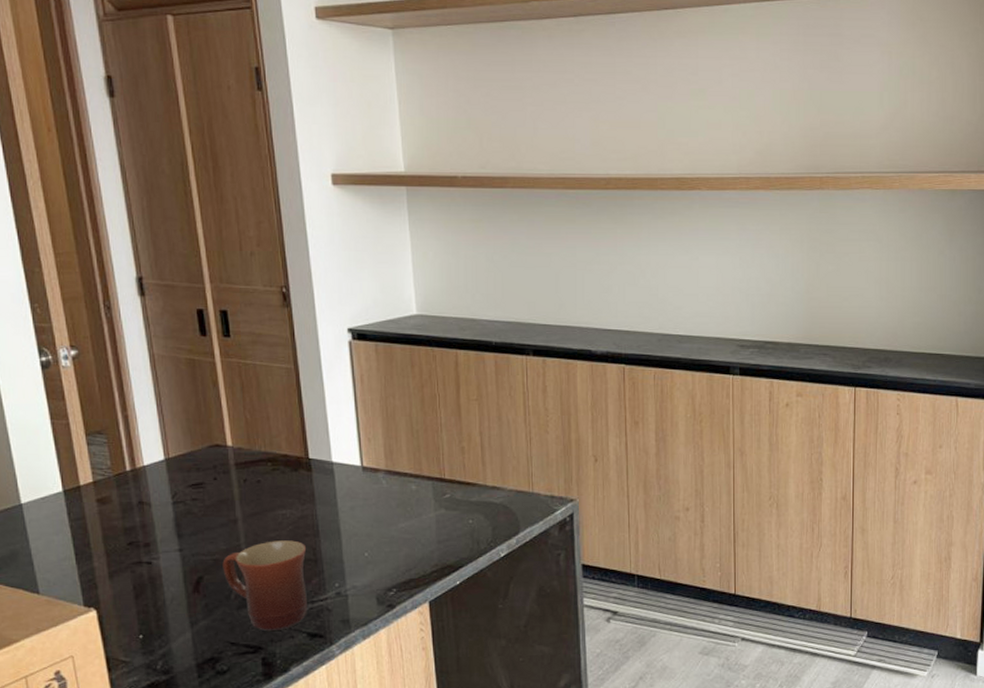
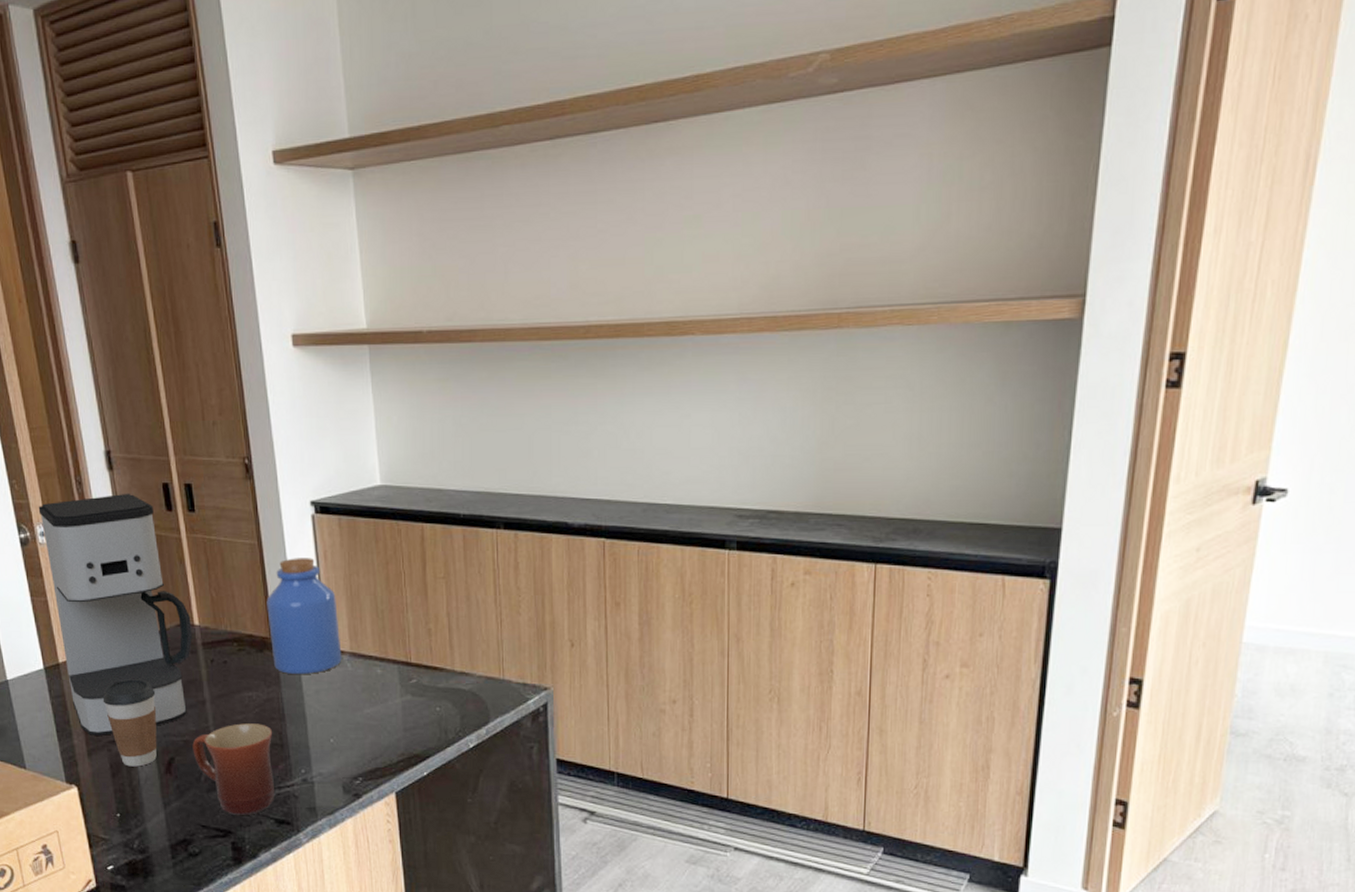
coffee maker: none [62,318,225,557] -> present [38,493,192,736]
coffee cup: none [127,500,185,587] -> present [103,679,157,767]
jar: none [302,381,377,493] -> present [266,558,342,675]

